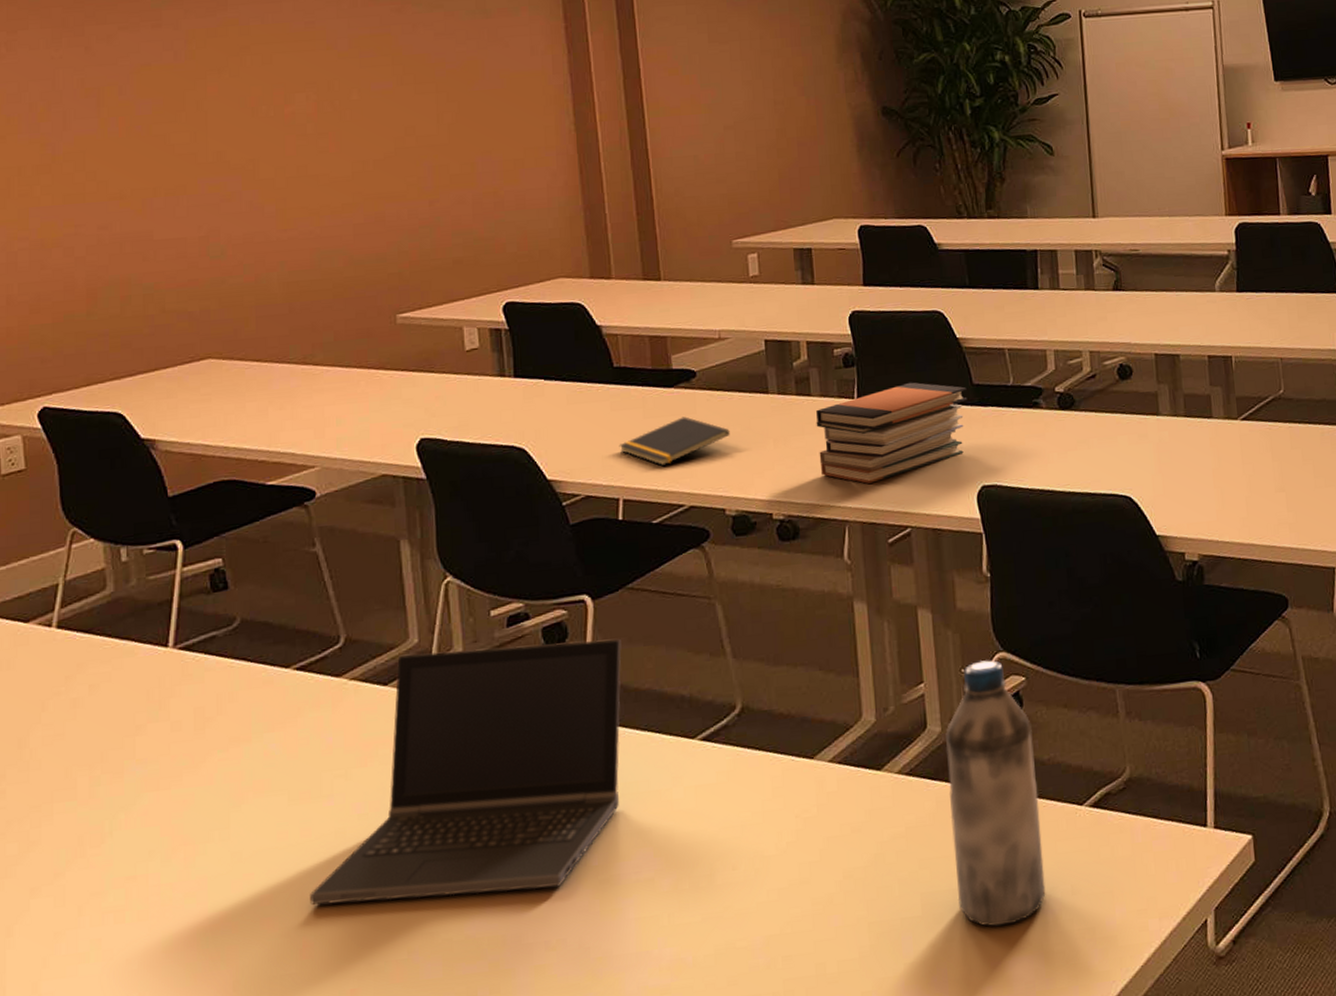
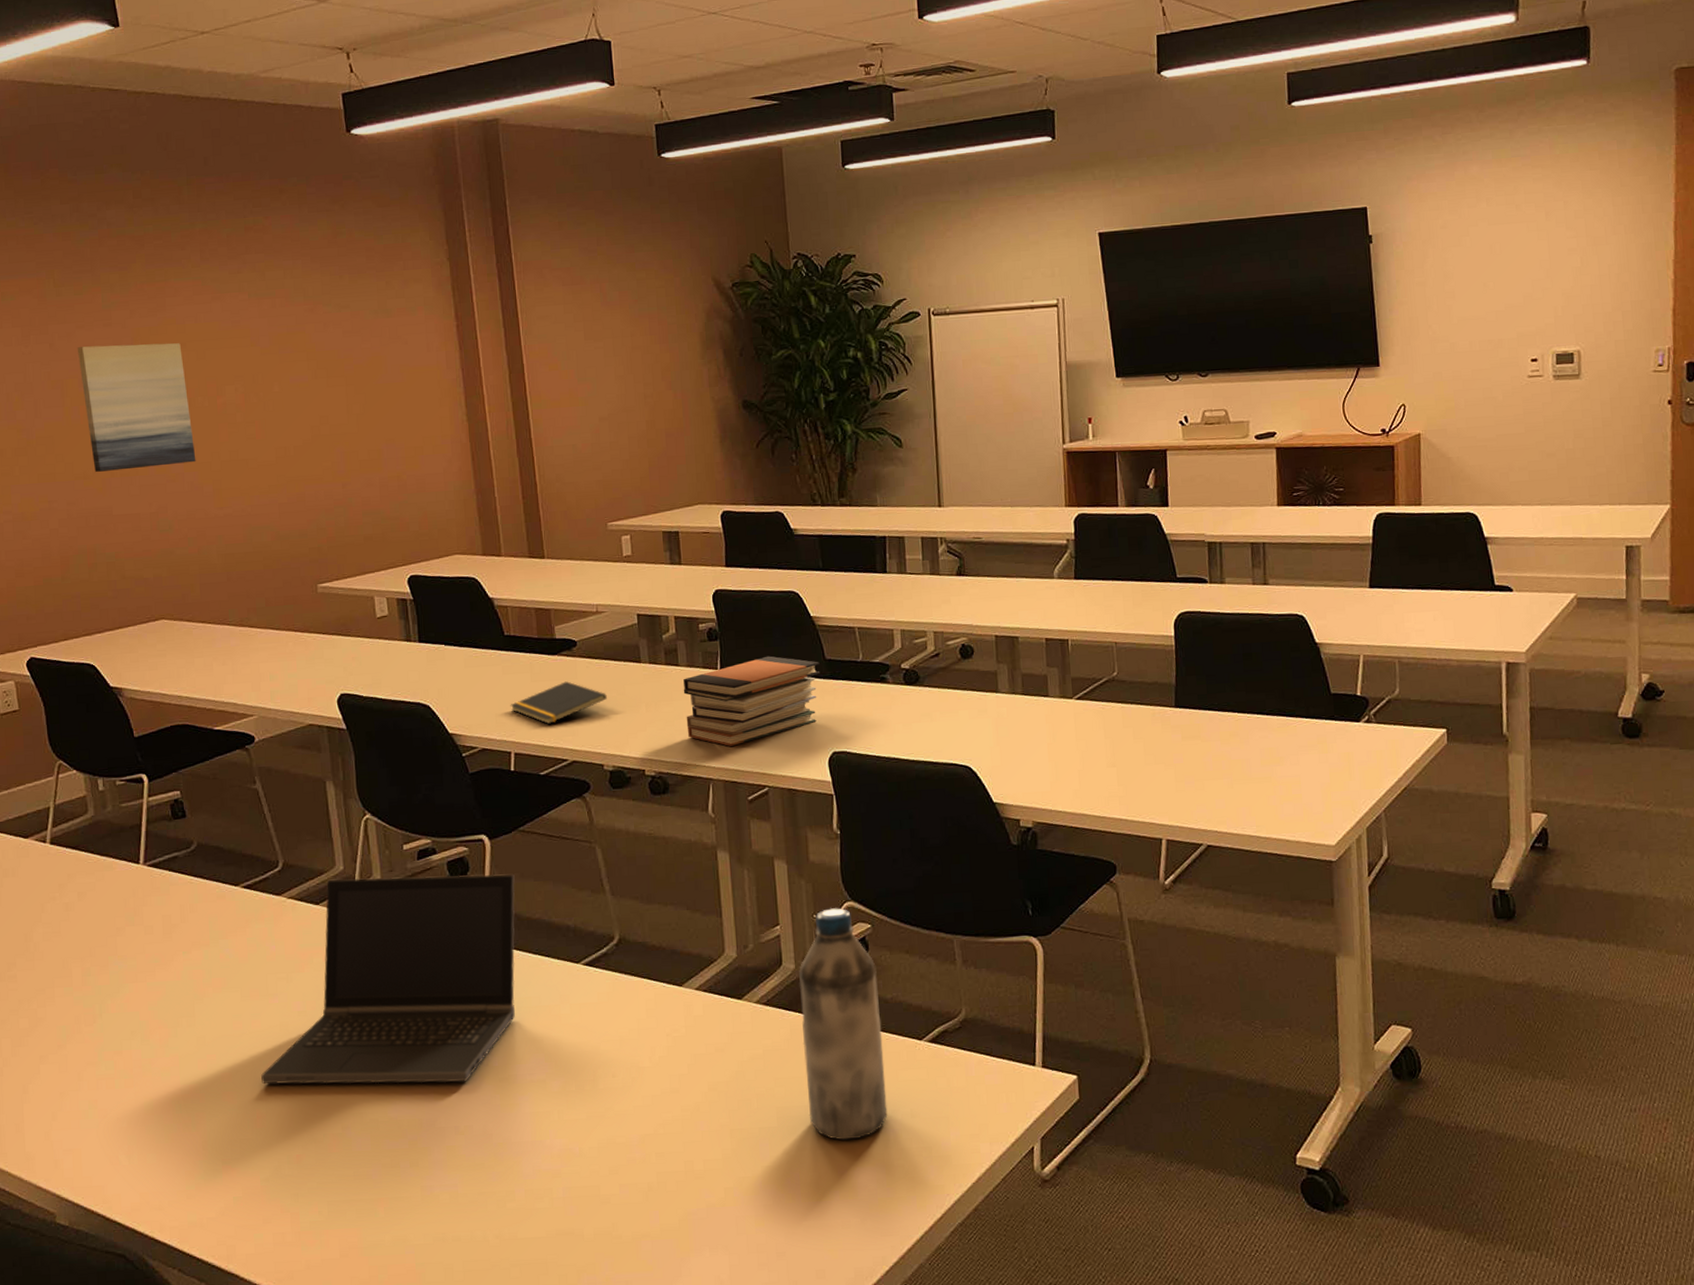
wall art: none [118,46,257,191] -> present [77,343,196,472]

